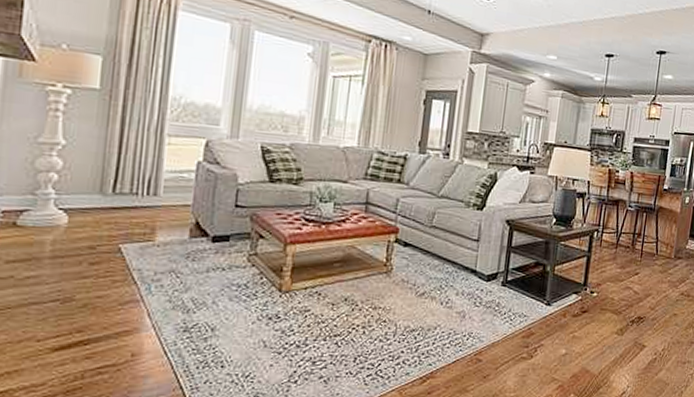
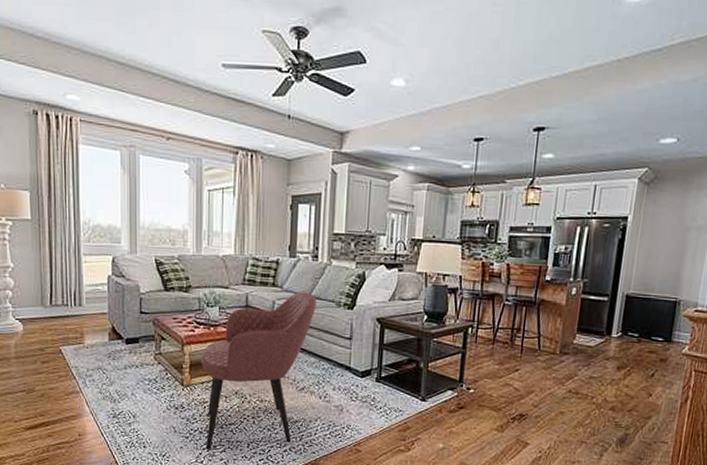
armchair: none [302,189,445,366] -> present [201,291,317,449]

